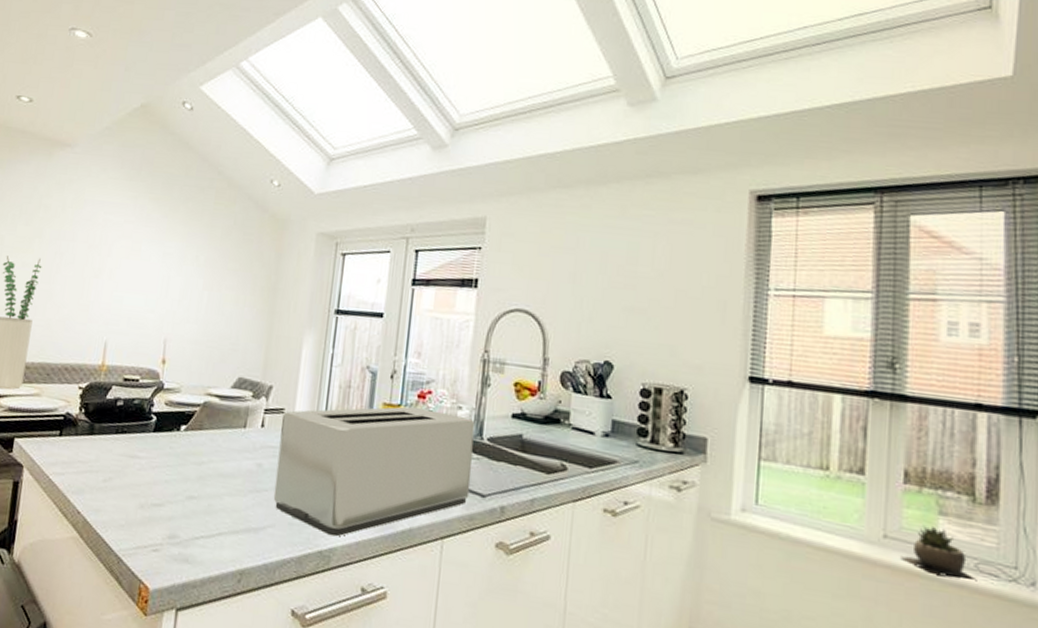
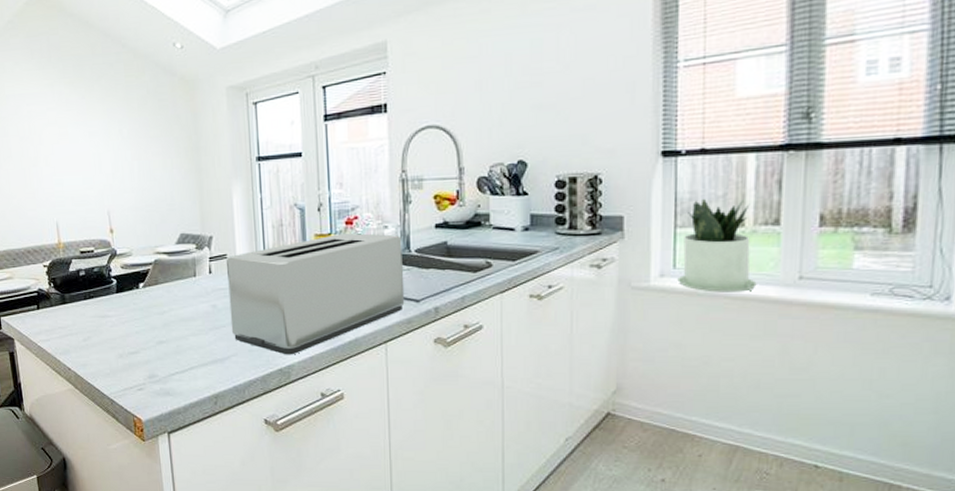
planter: none [759,432,841,543] -> present [677,198,757,293]
succulent plant: present [901,526,975,580] -> none [816,262,890,305]

